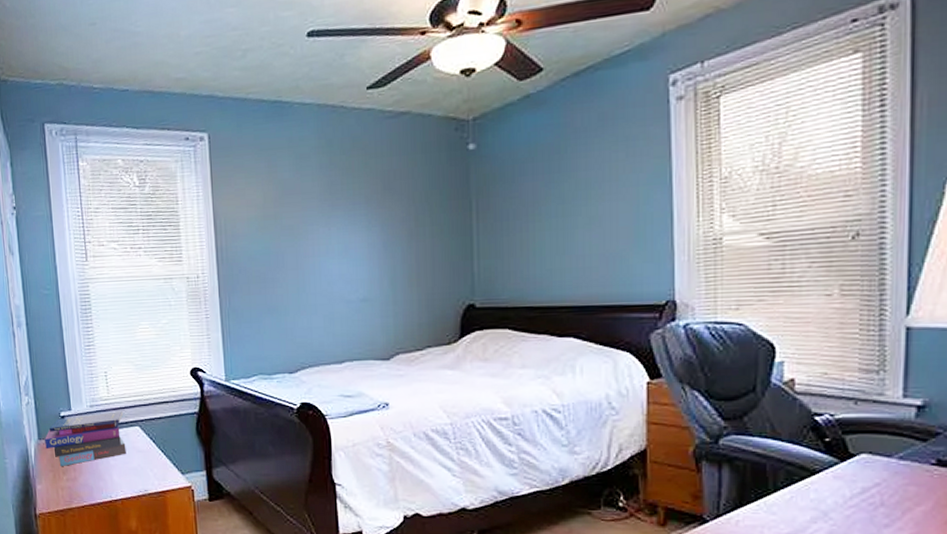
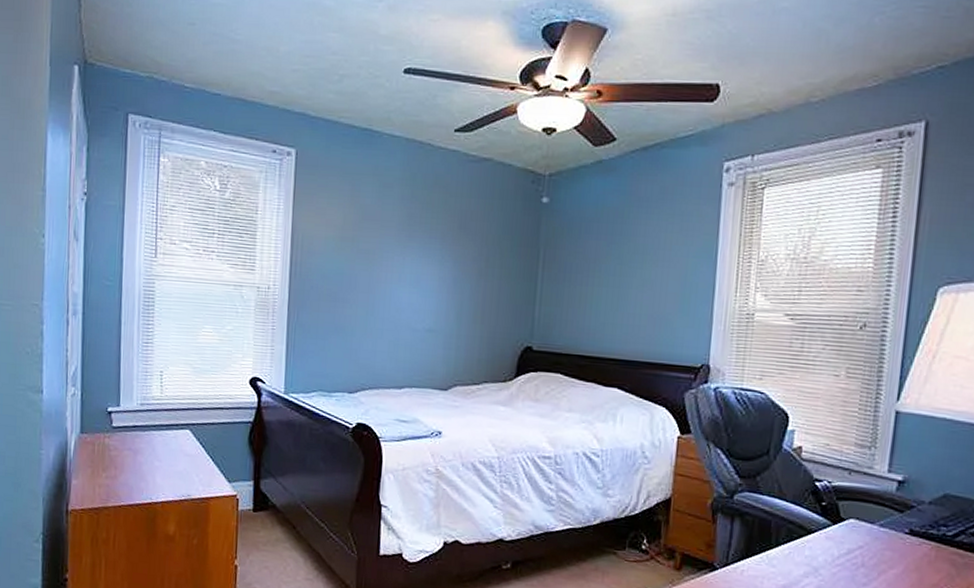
books: present [45,411,126,466] -> none [87,412,175,463]

